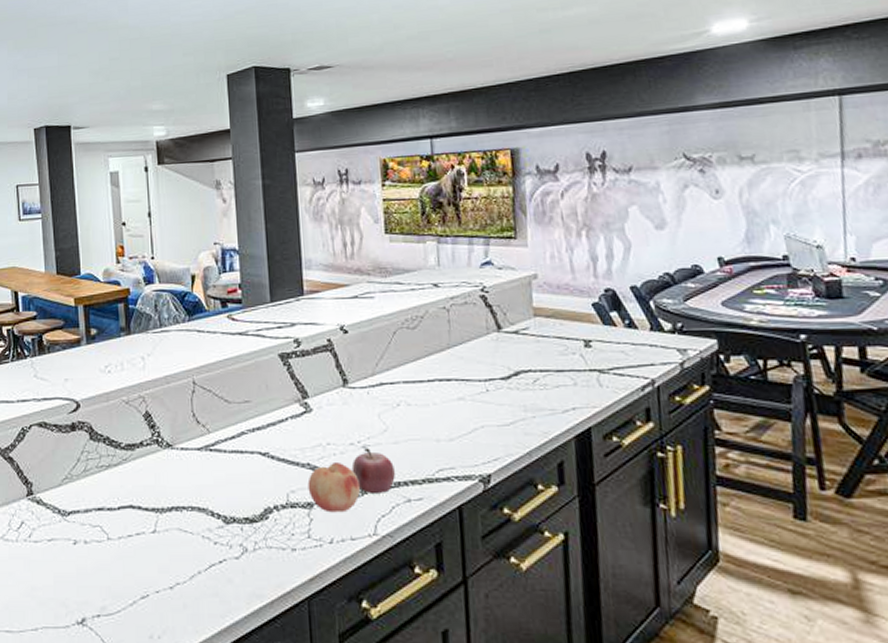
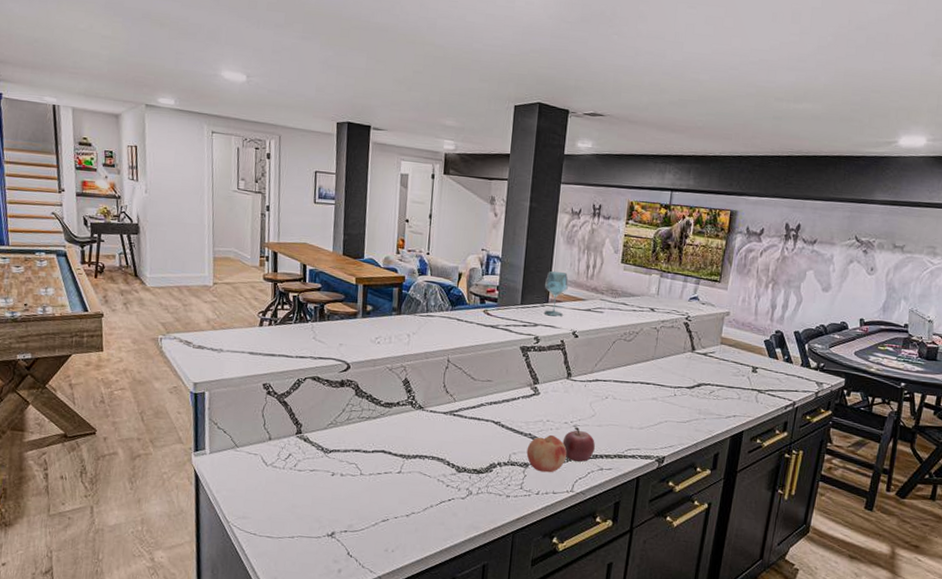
wine glass: none [295,255,326,311] -> present [544,271,569,317]

